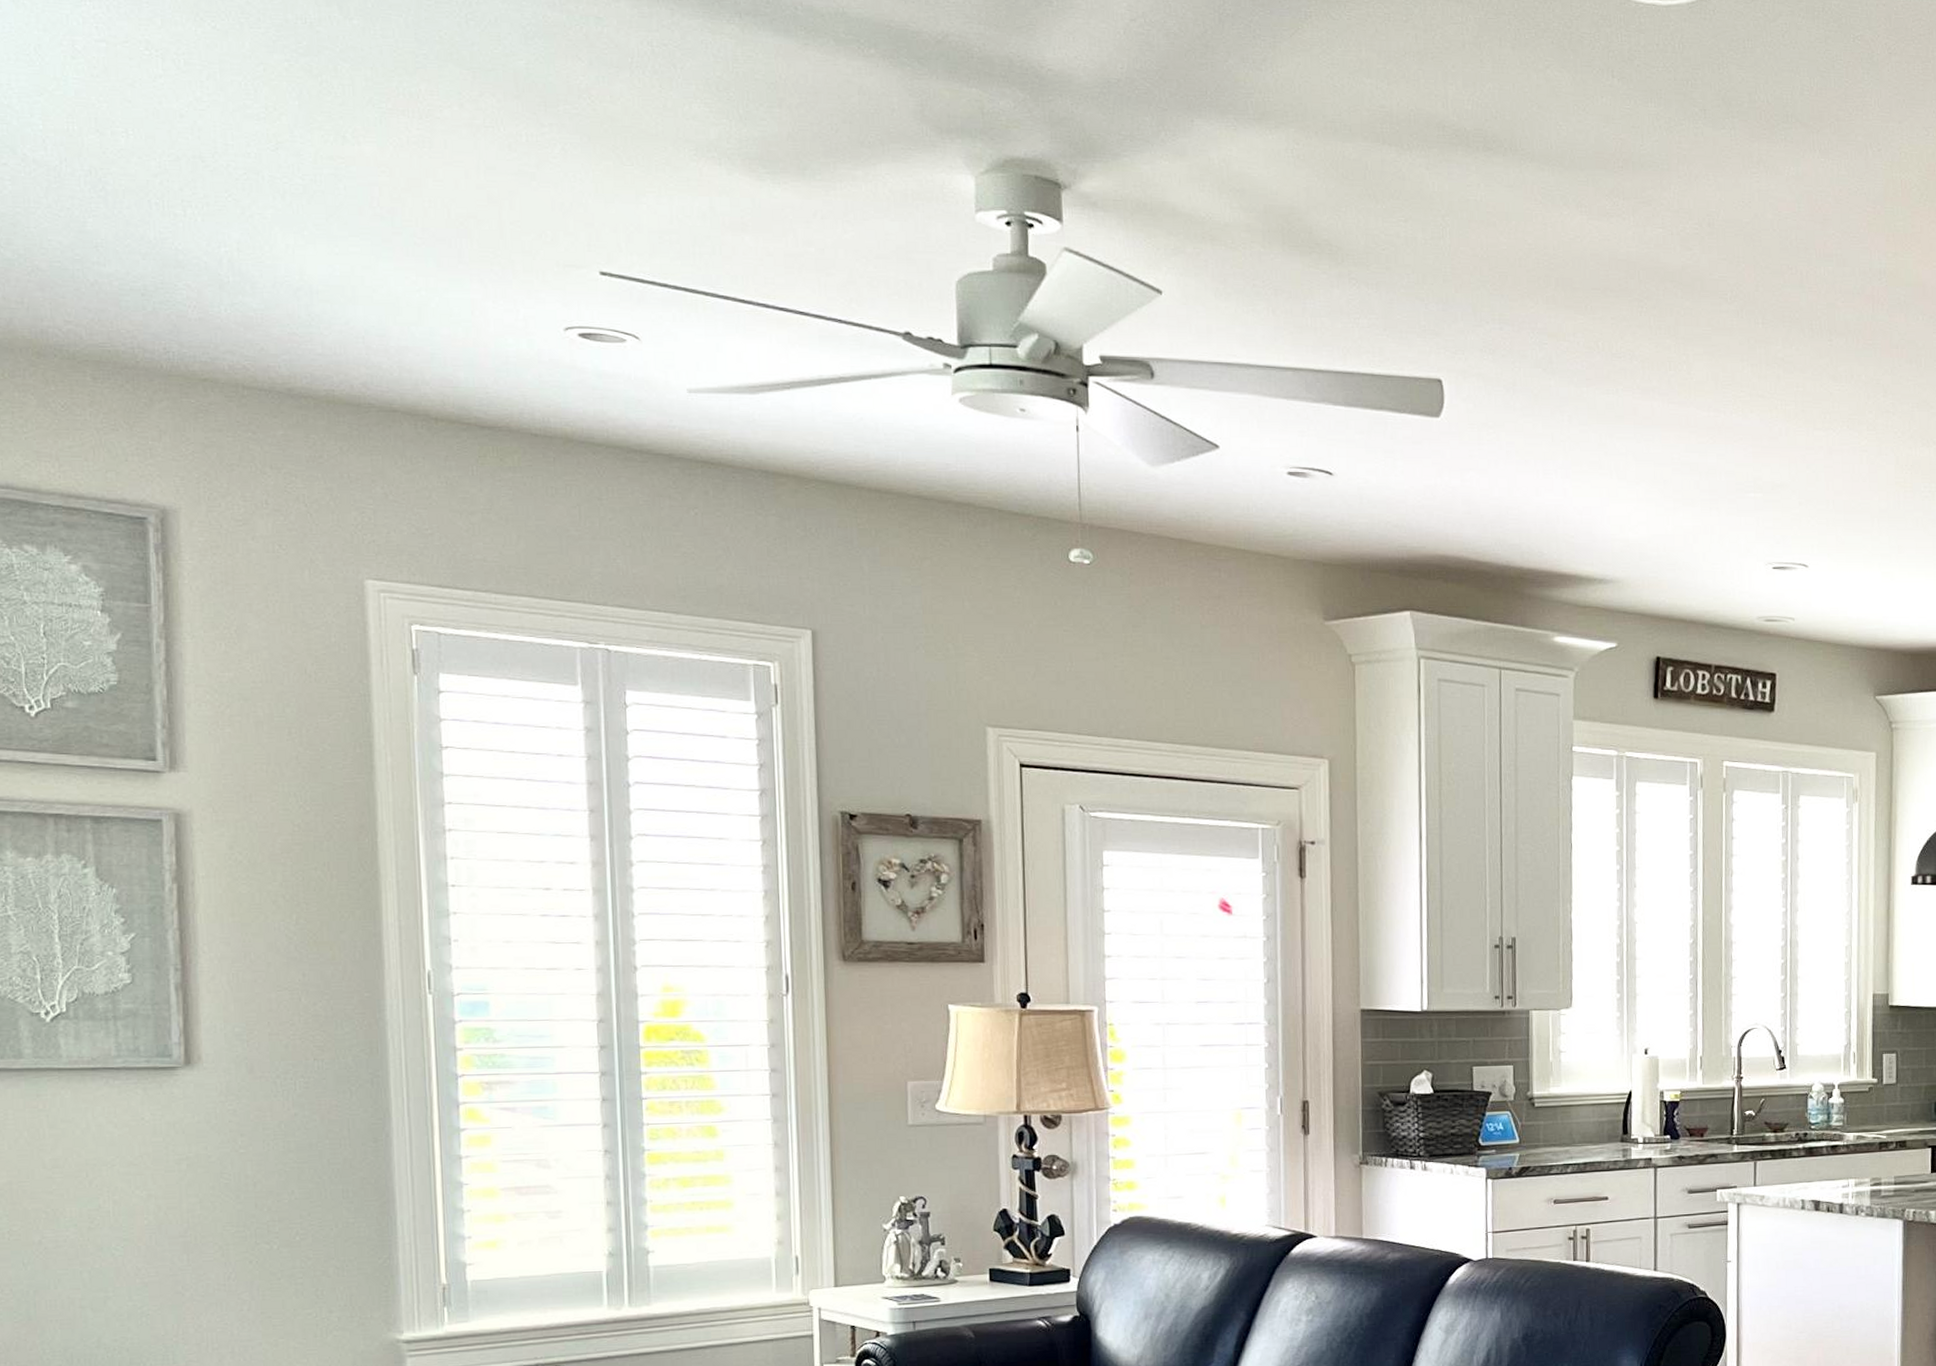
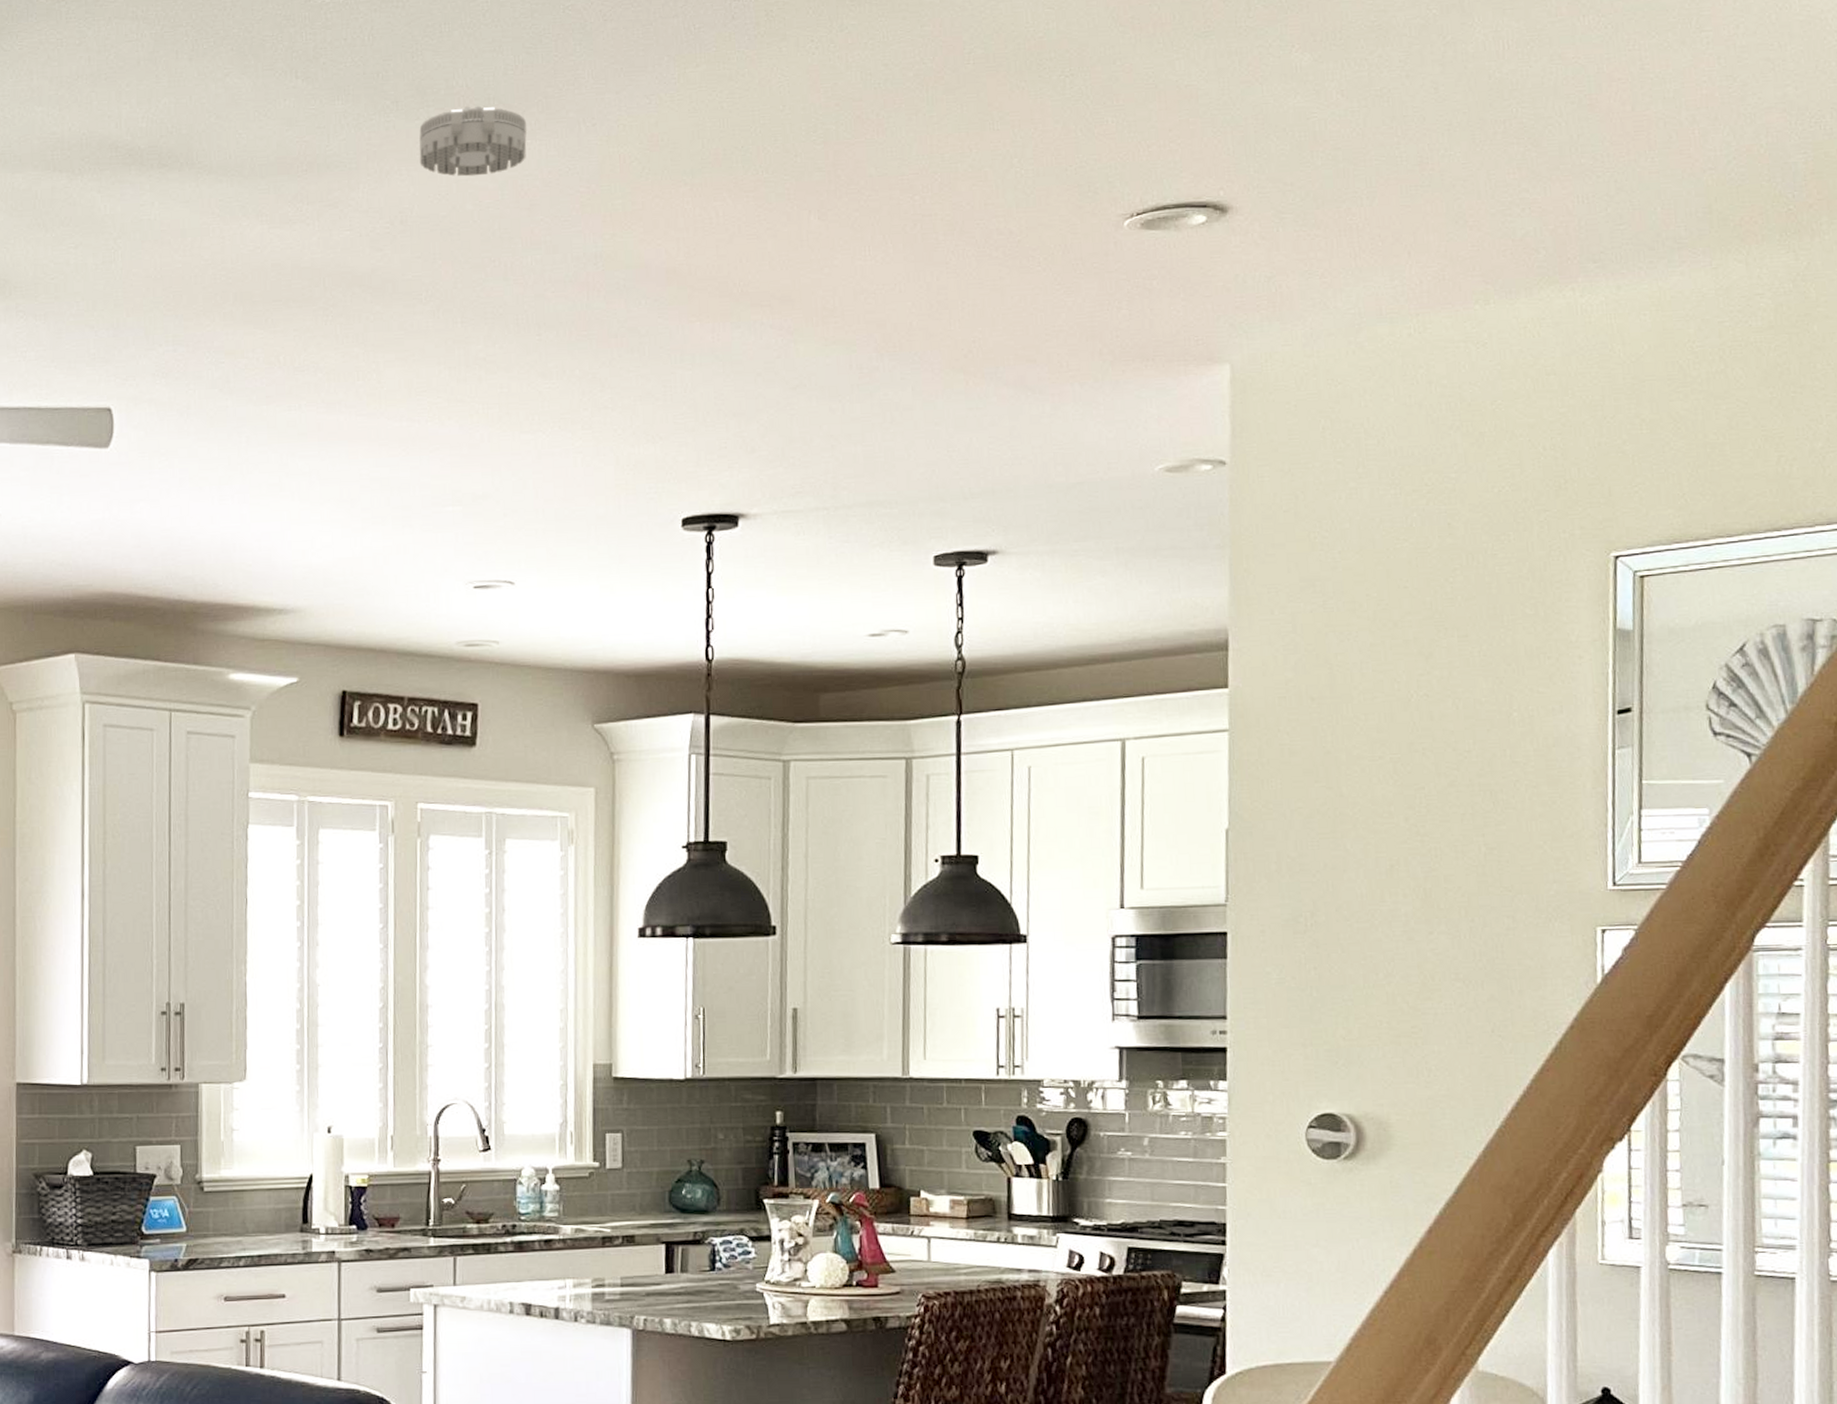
smoke detector: none [1725,121,1821,188] -> present [419,105,527,177]

